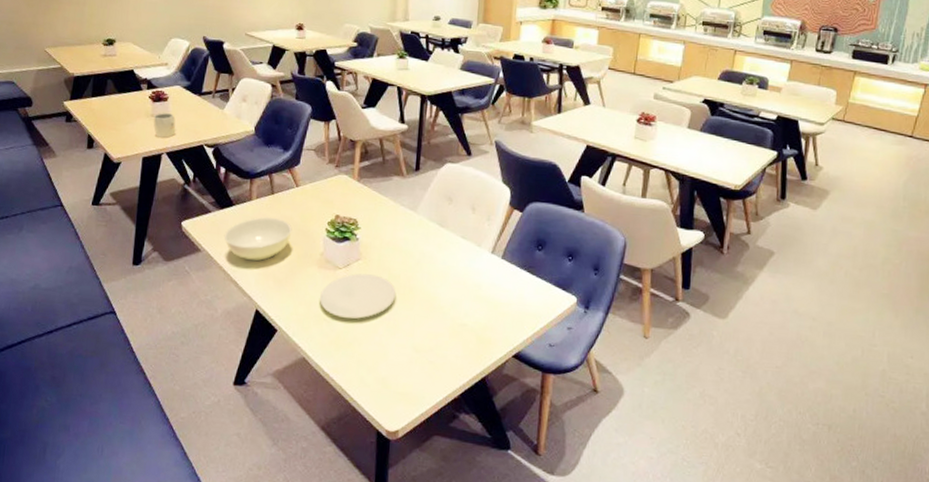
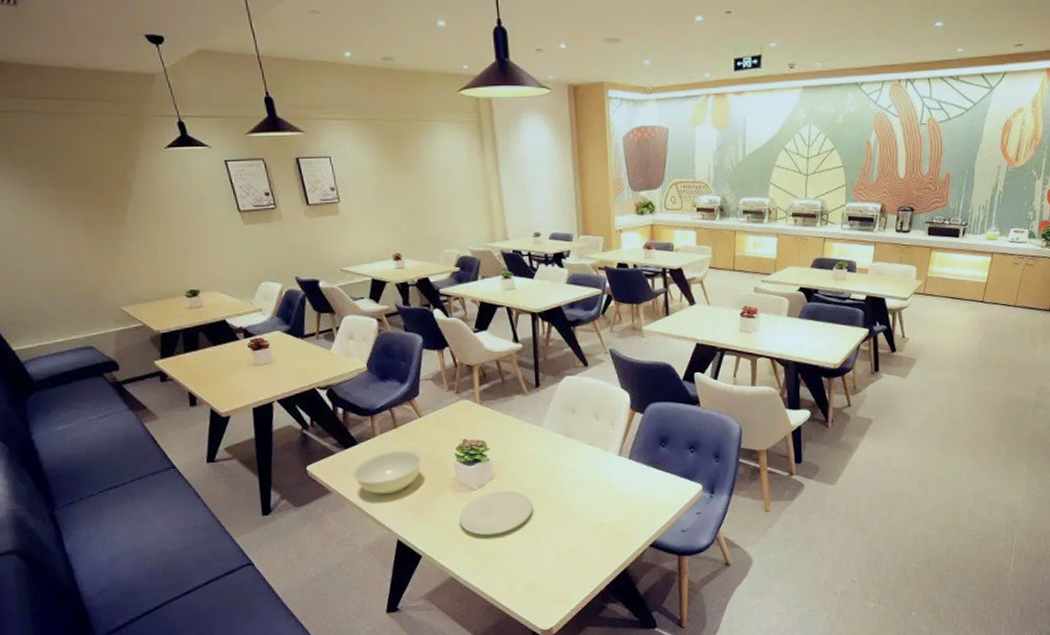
mug: present [153,113,176,138] -> none [256,360,284,386]

